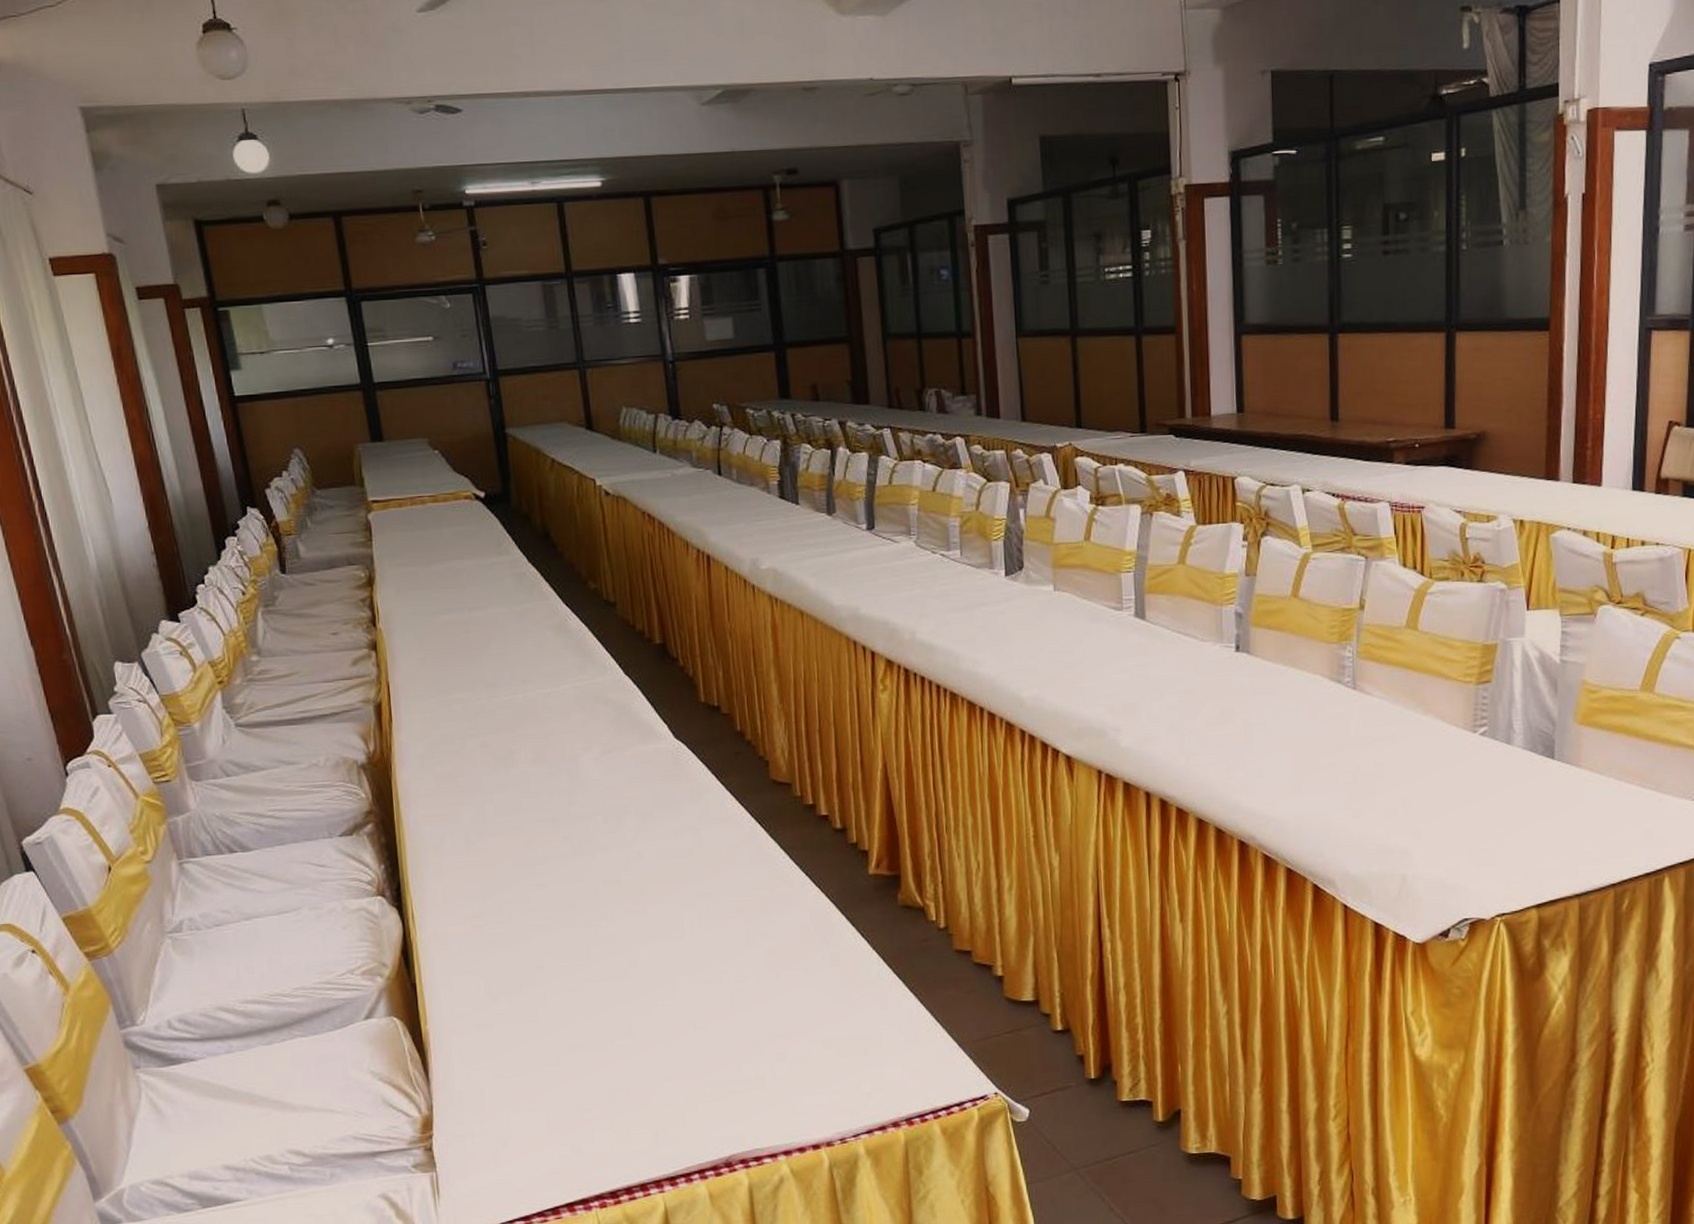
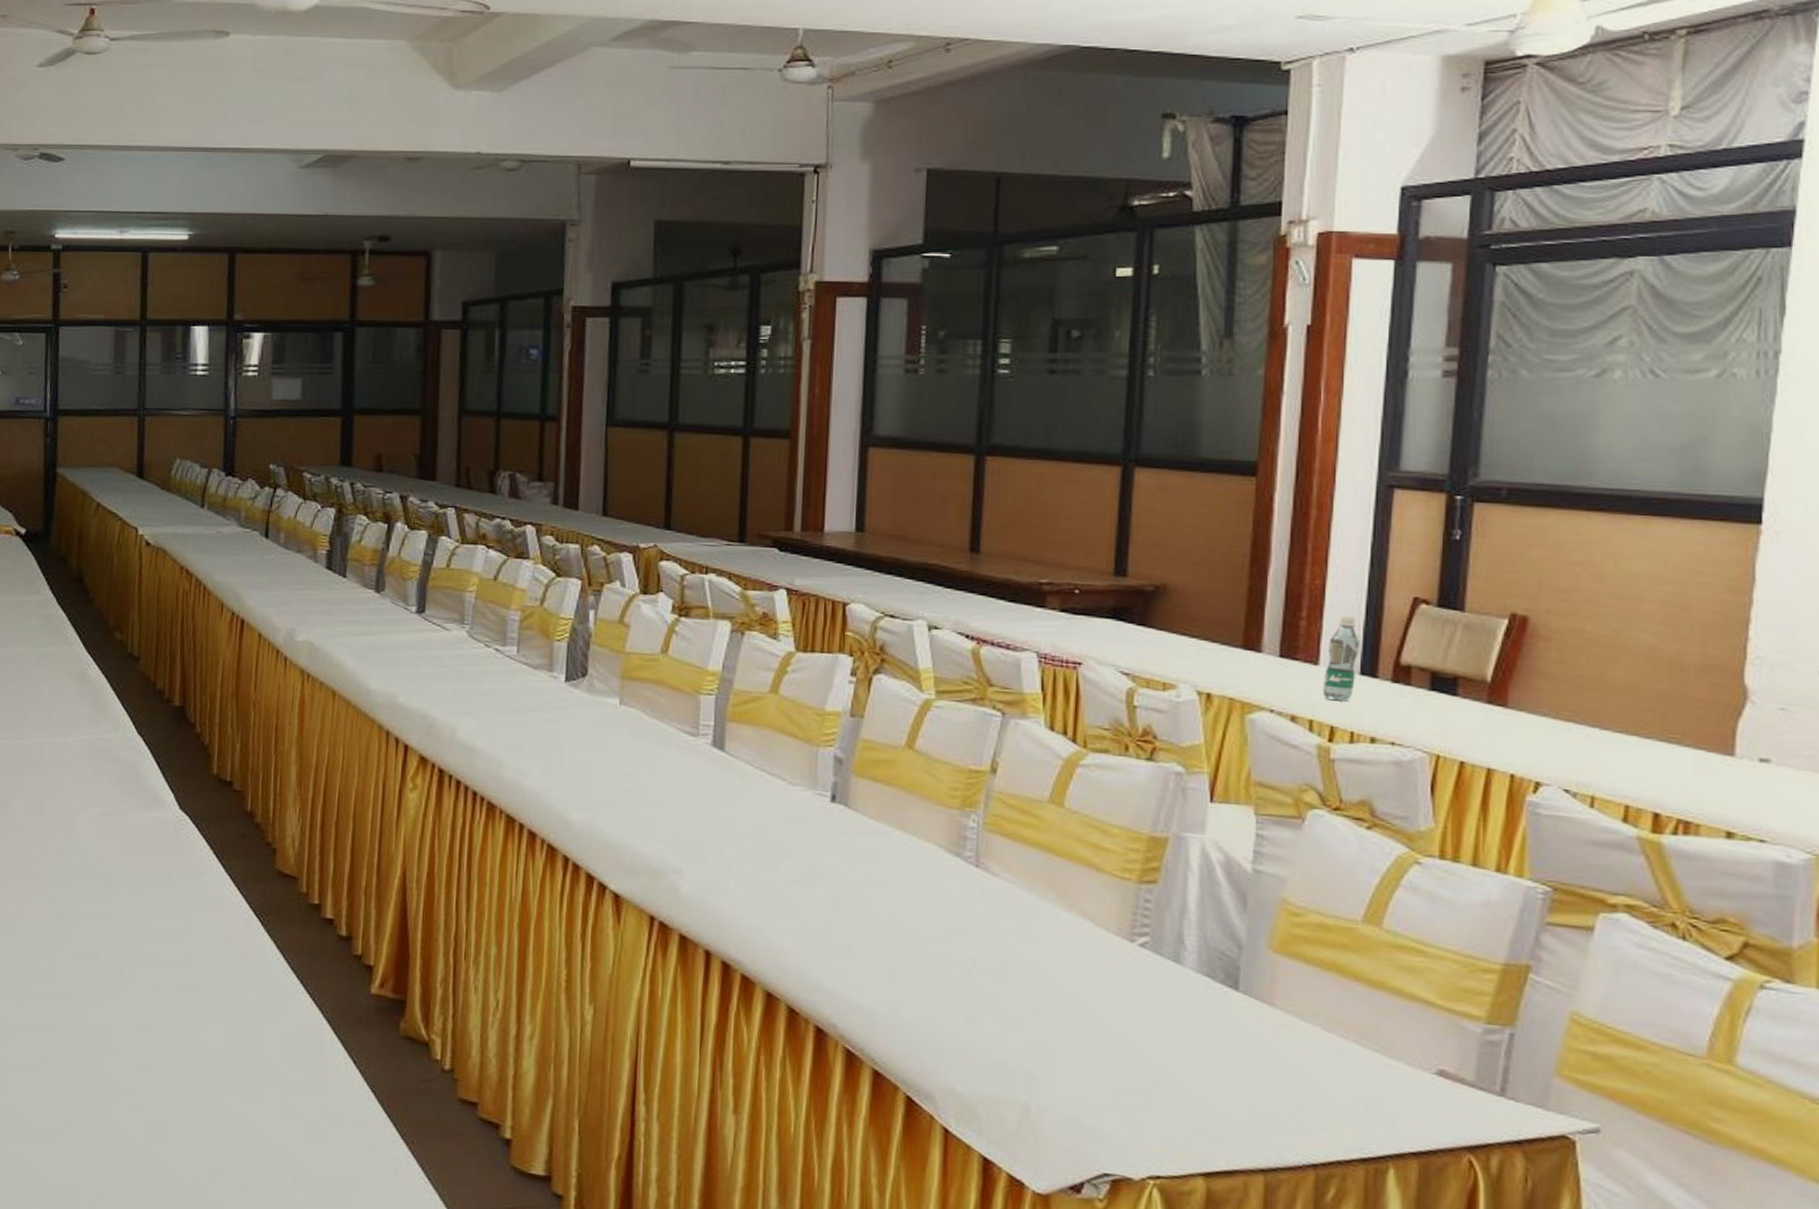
bottle: none [1606,442,1631,515] -> present [1323,615,1359,702]

